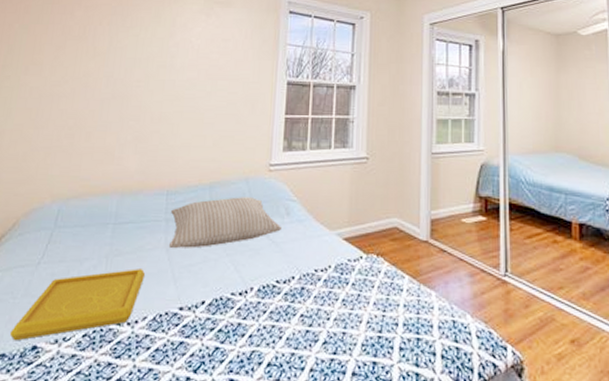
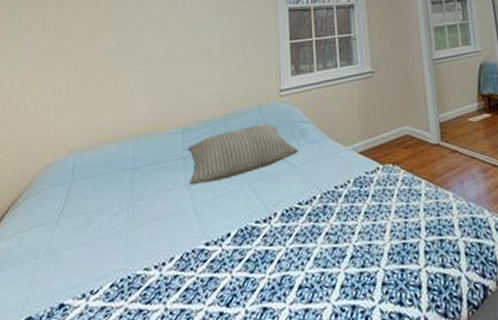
serving tray: present [9,269,146,341] -> none [34,210,169,302]

